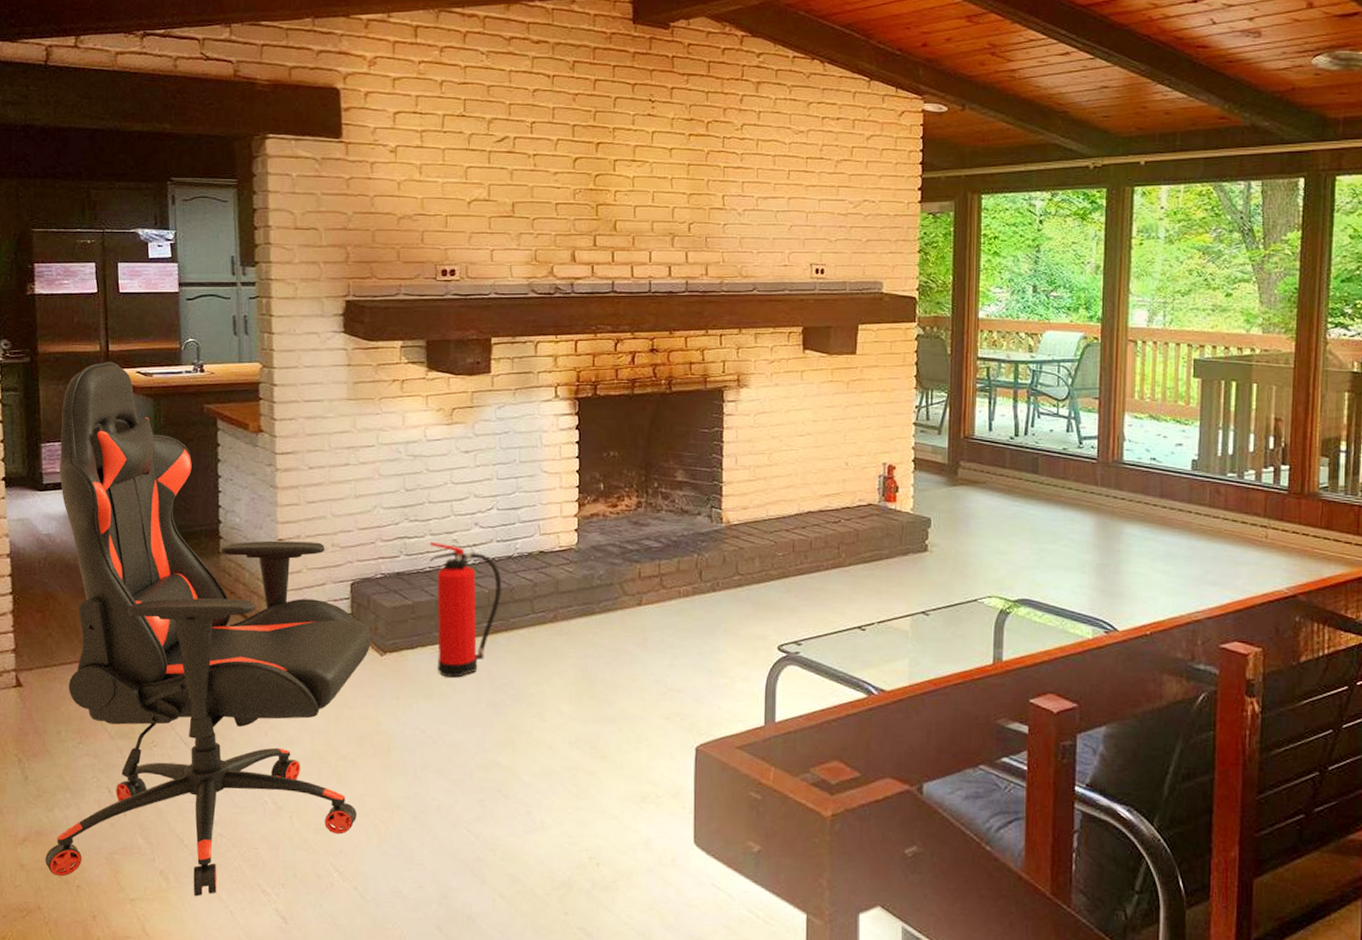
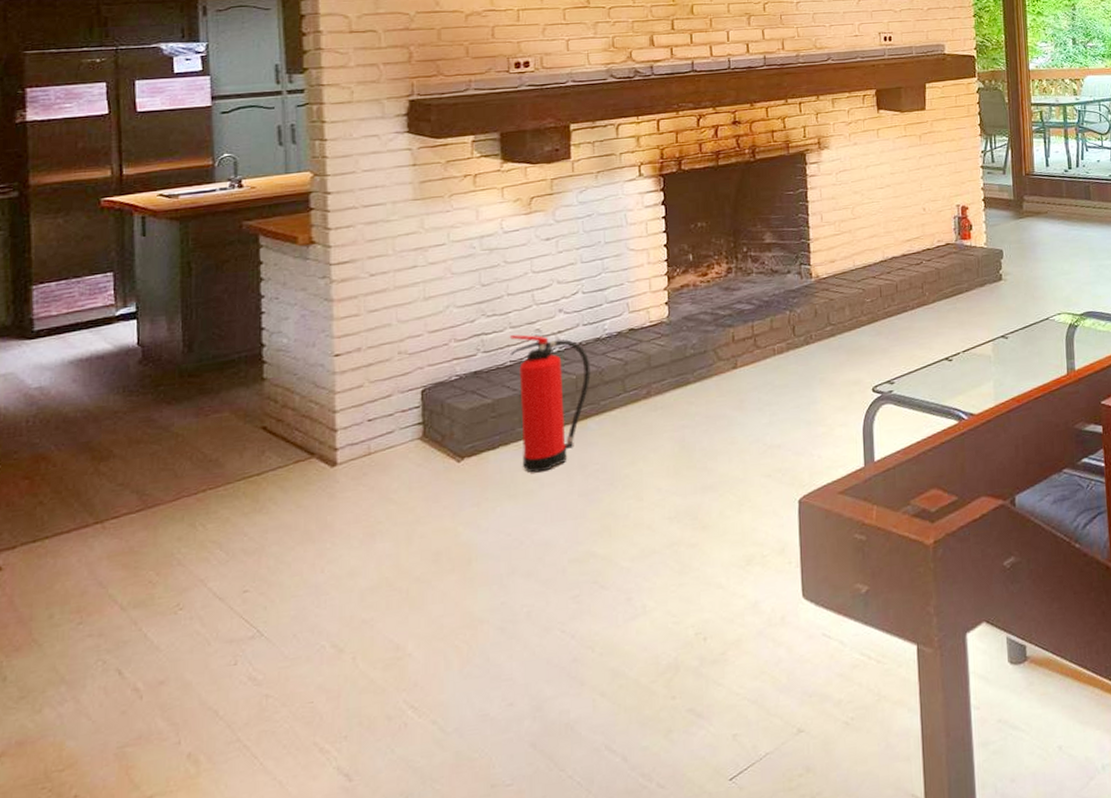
chair: present [45,362,372,897] -> none [29,187,447,791]

